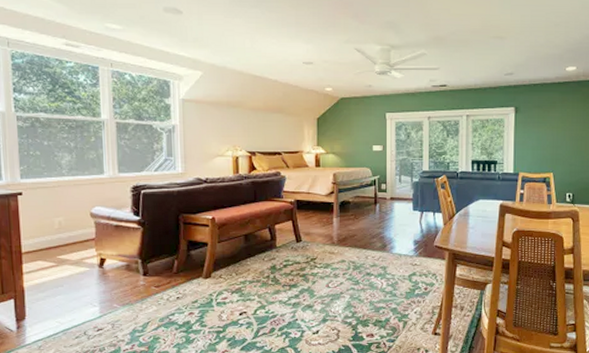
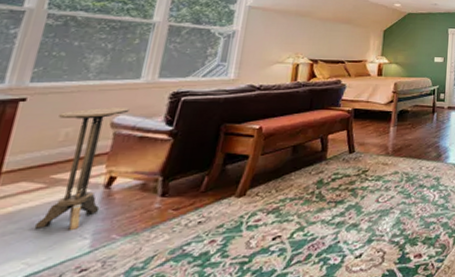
side table: none [50,200,102,299] -> present [34,108,130,230]

